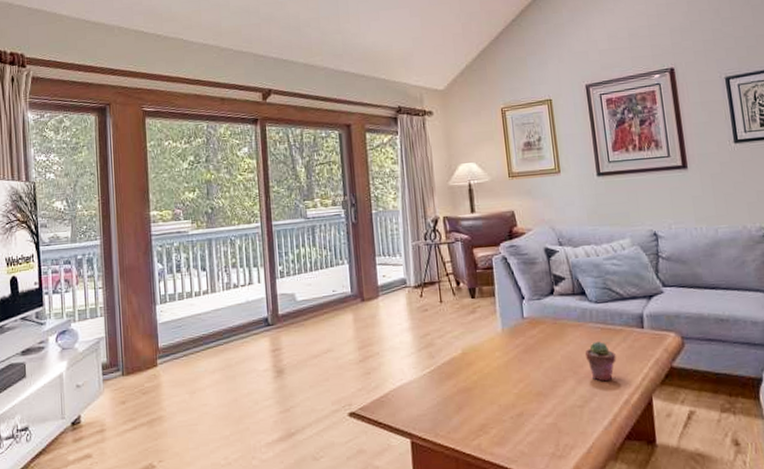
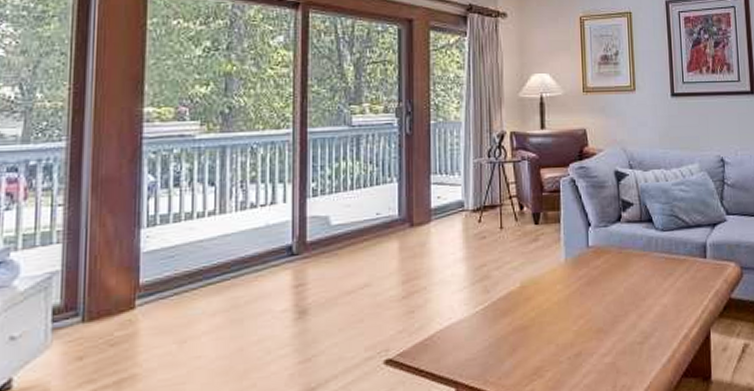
potted succulent: present [585,341,617,382] -> none [649,272,679,316]

